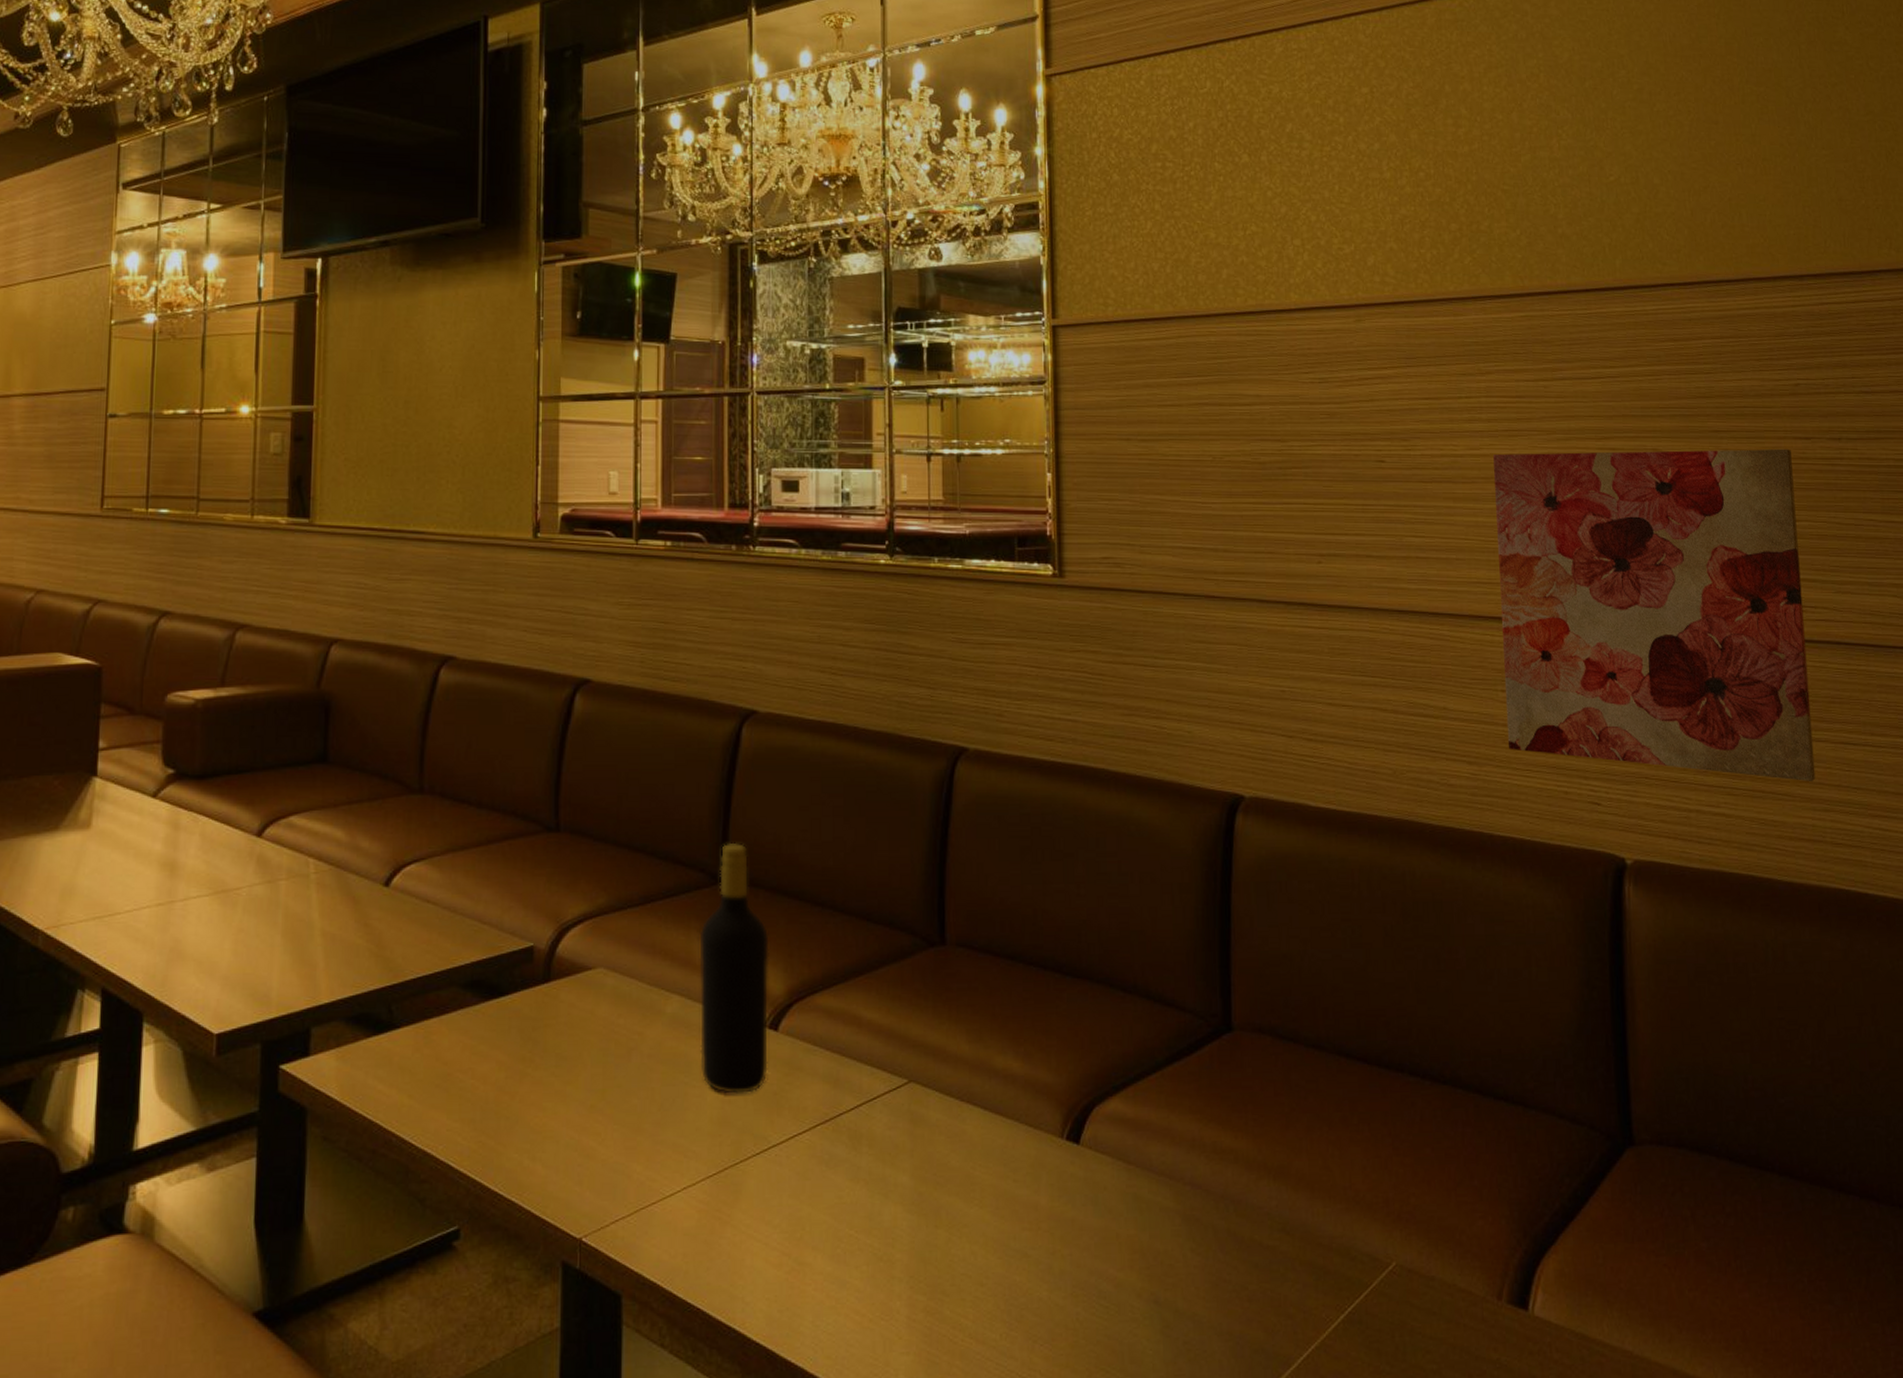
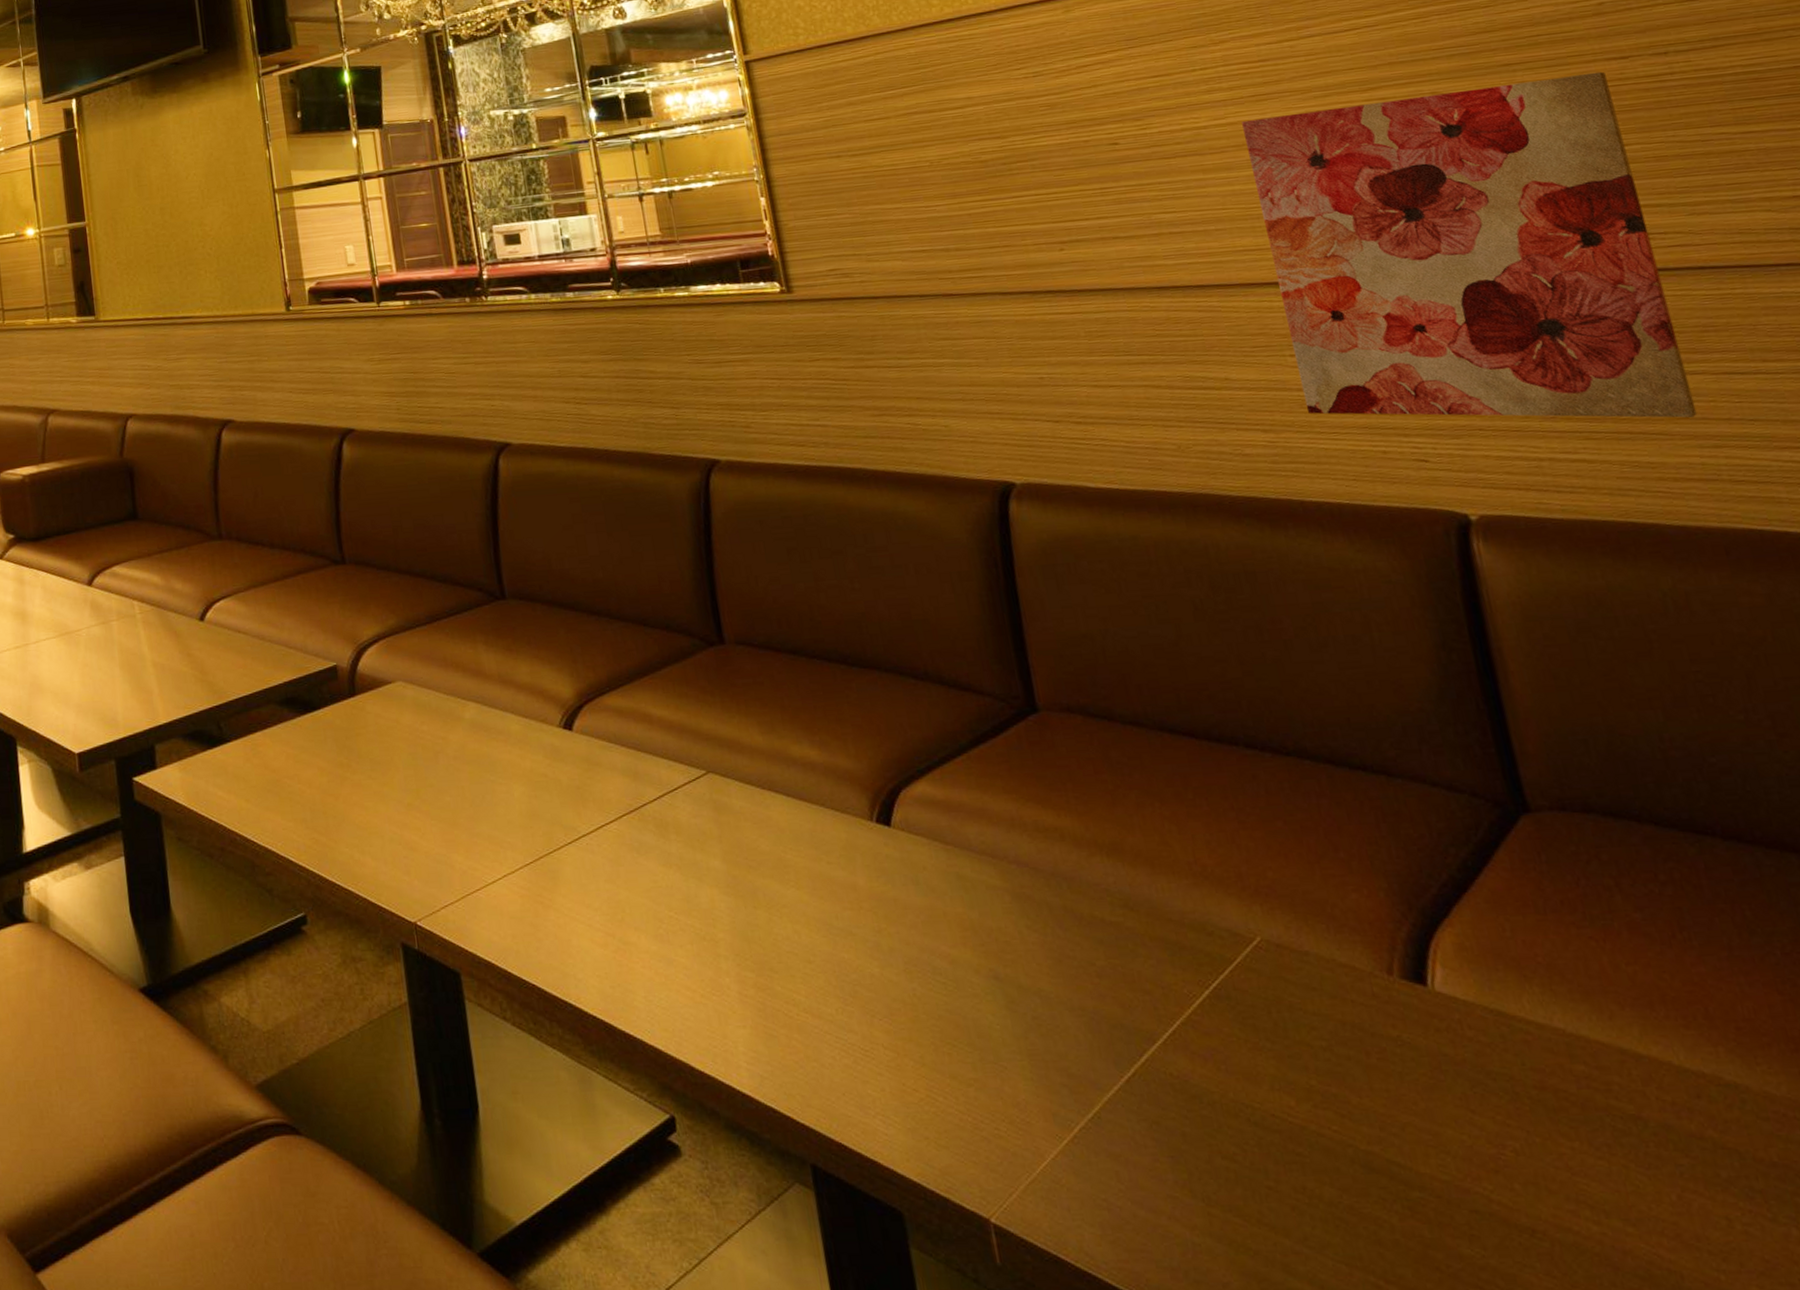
bottle: present [699,843,769,1094] -> none [485,563,568,790]

